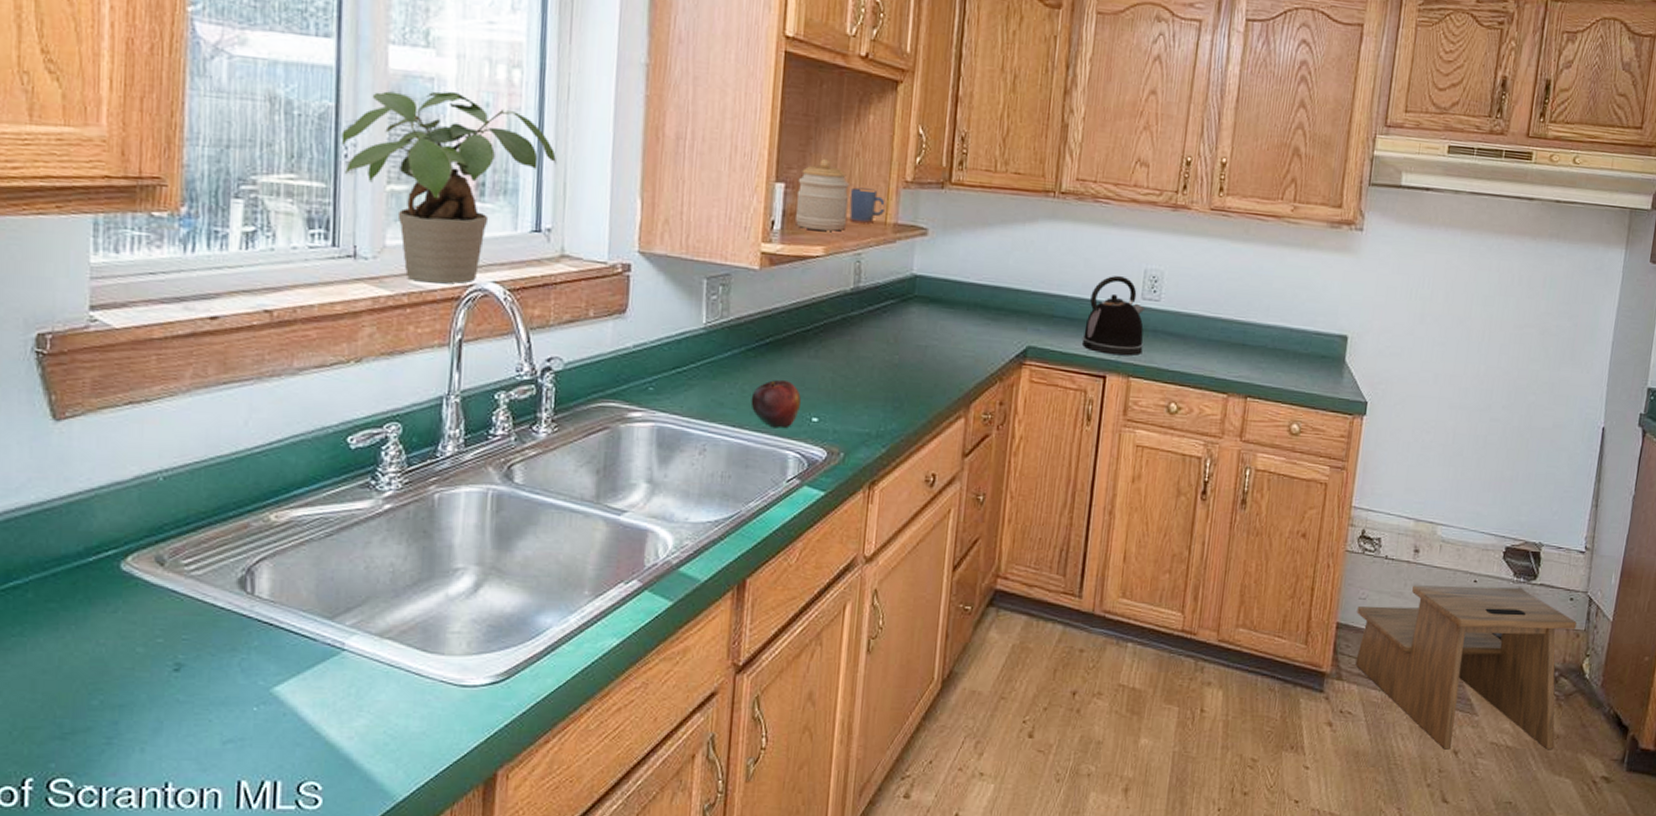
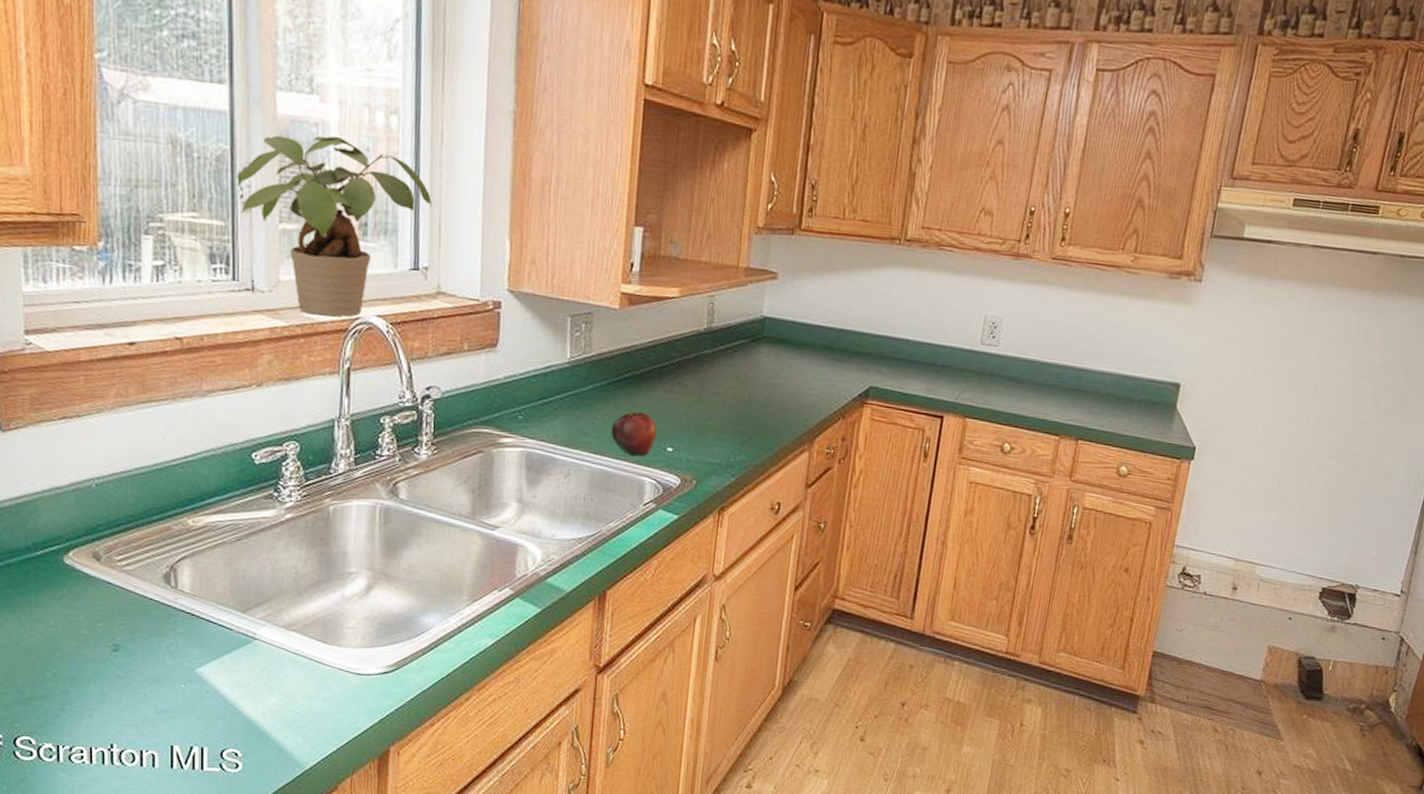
jar: present [794,158,851,231] -> none [652,203,705,274]
mug: present [849,187,885,223] -> none [703,232,738,267]
kettle: present [1082,275,1146,356] -> none [921,320,984,398]
step stool: present [1355,585,1577,750] -> none [1168,619,1387,775]

